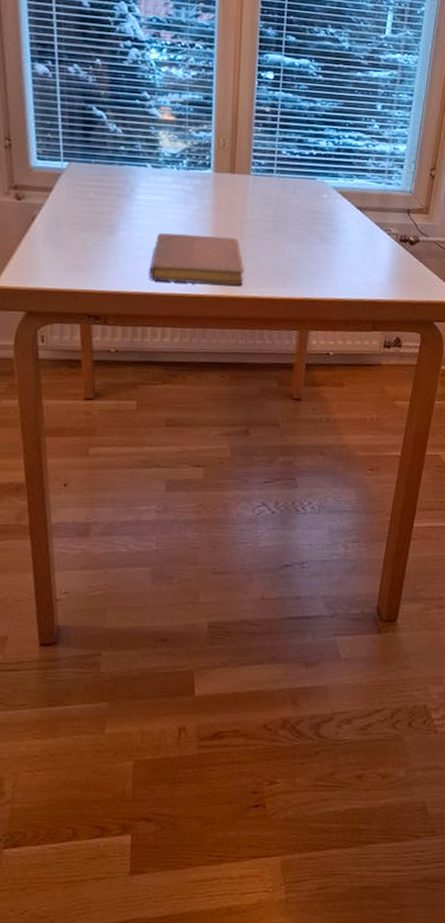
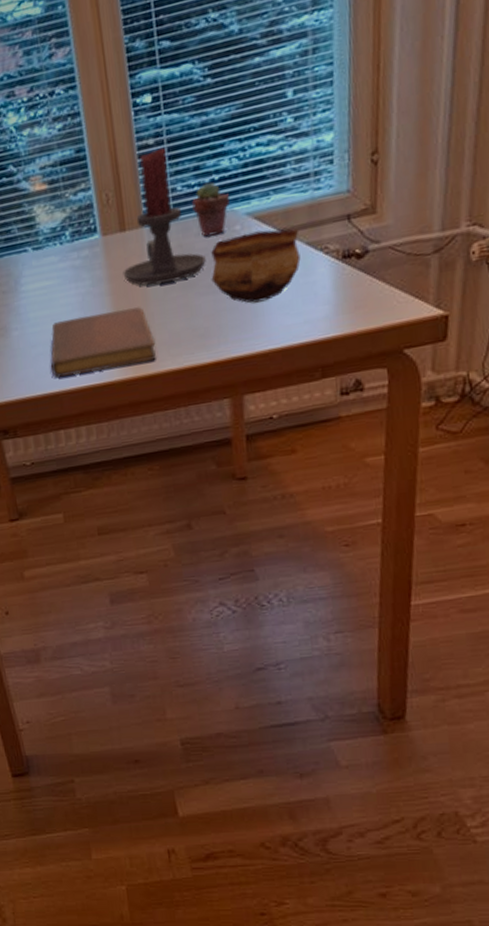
candle holder: none [226,116,296,225] -> present [123,147,206,286]
potted succulent: none [292,154,323,197] -> present [192,182,231,237]
bowl: none [298,202,371,259] -> present [211,229,301,303]

